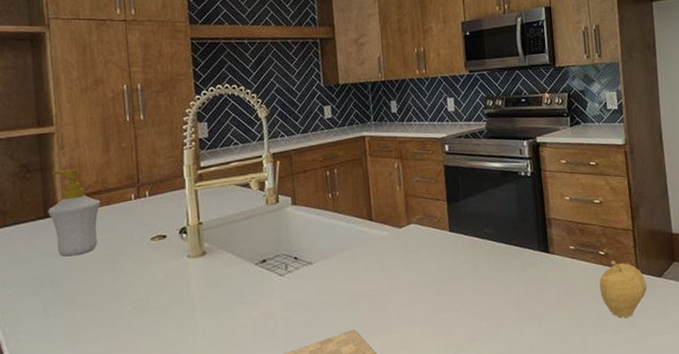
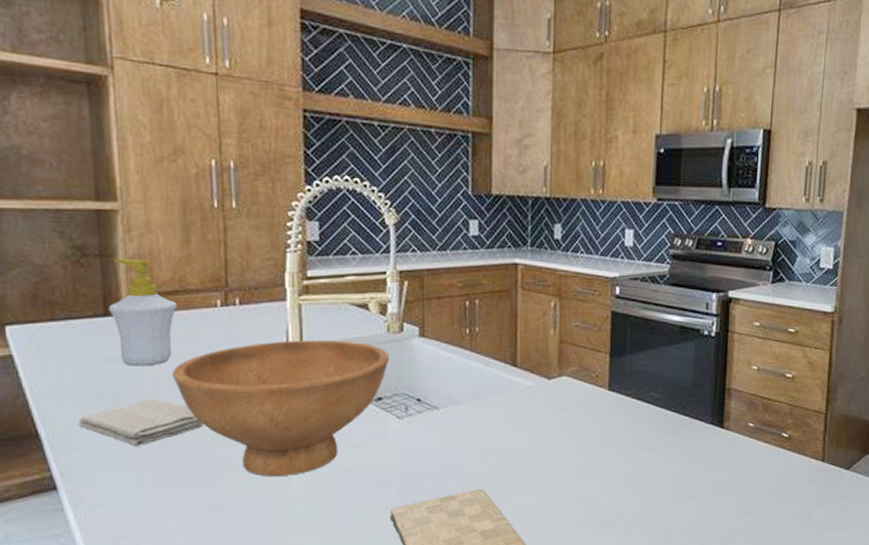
washcloth: none [25,281,124,324] -> present [78,398,204,446]
bowl: none [97,215,269,339] -> present [171,340,389,477]
fruit: present [599,260,648,318] -> none [775,445,831,510]

